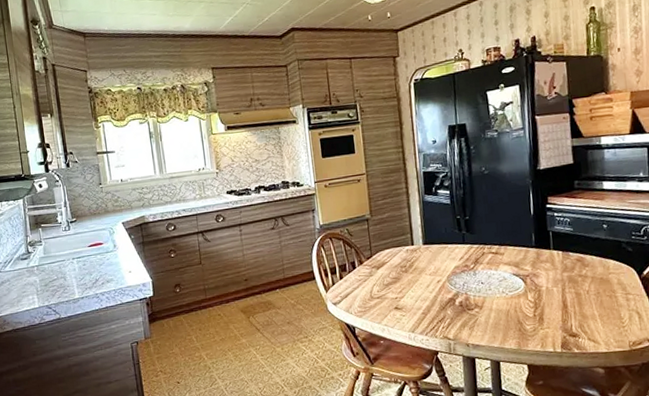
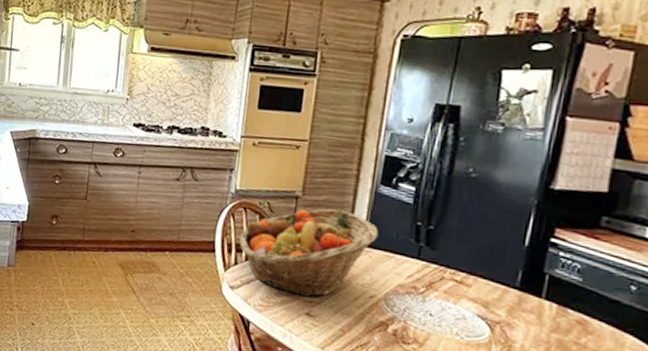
fruit basket: none [332,220,432,296] -> present [239,208,379,298]

